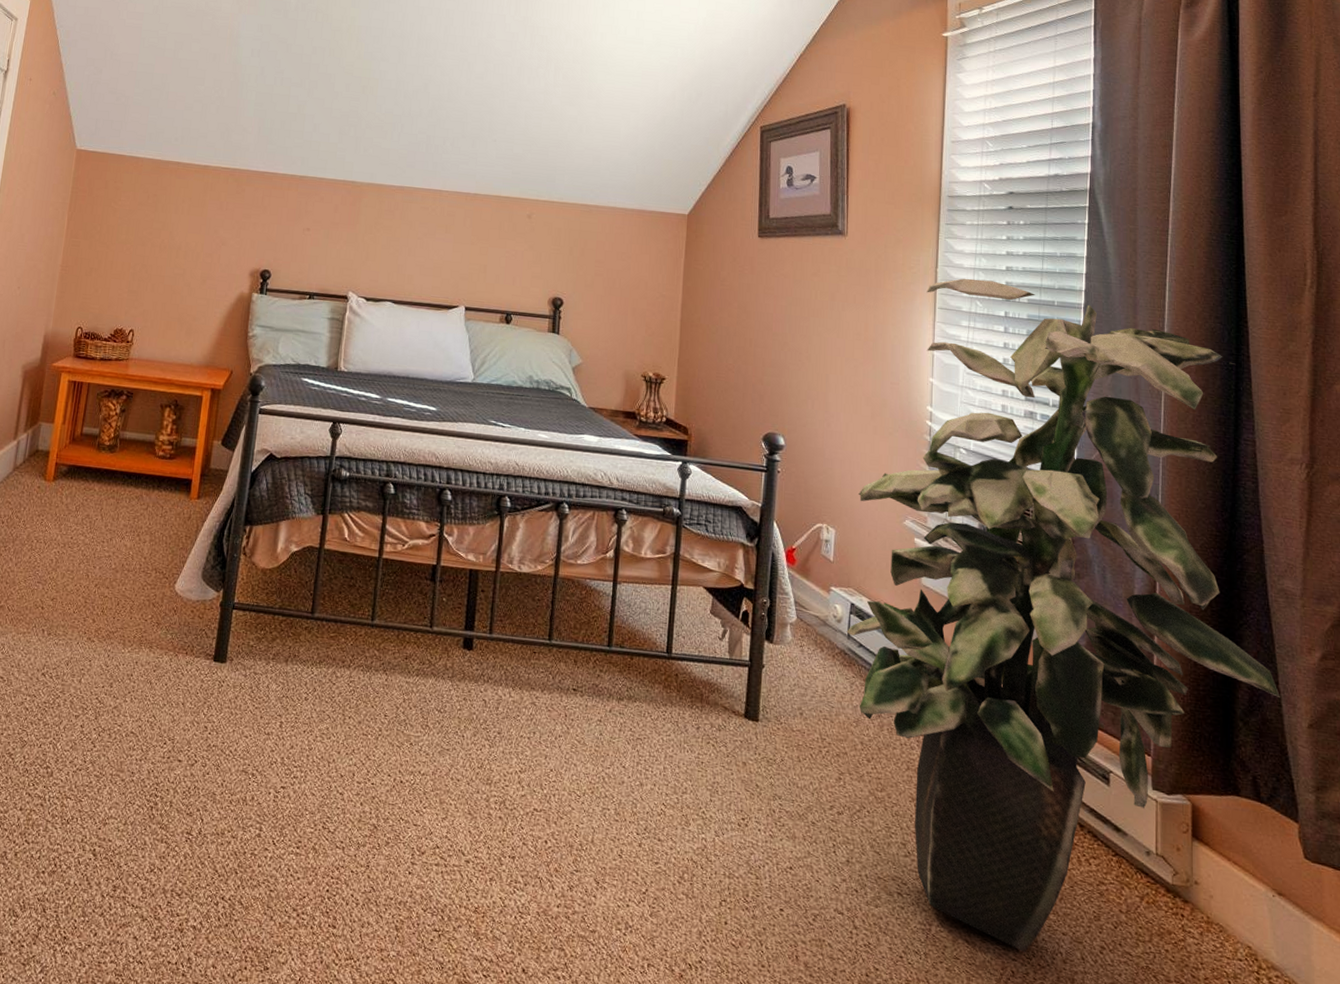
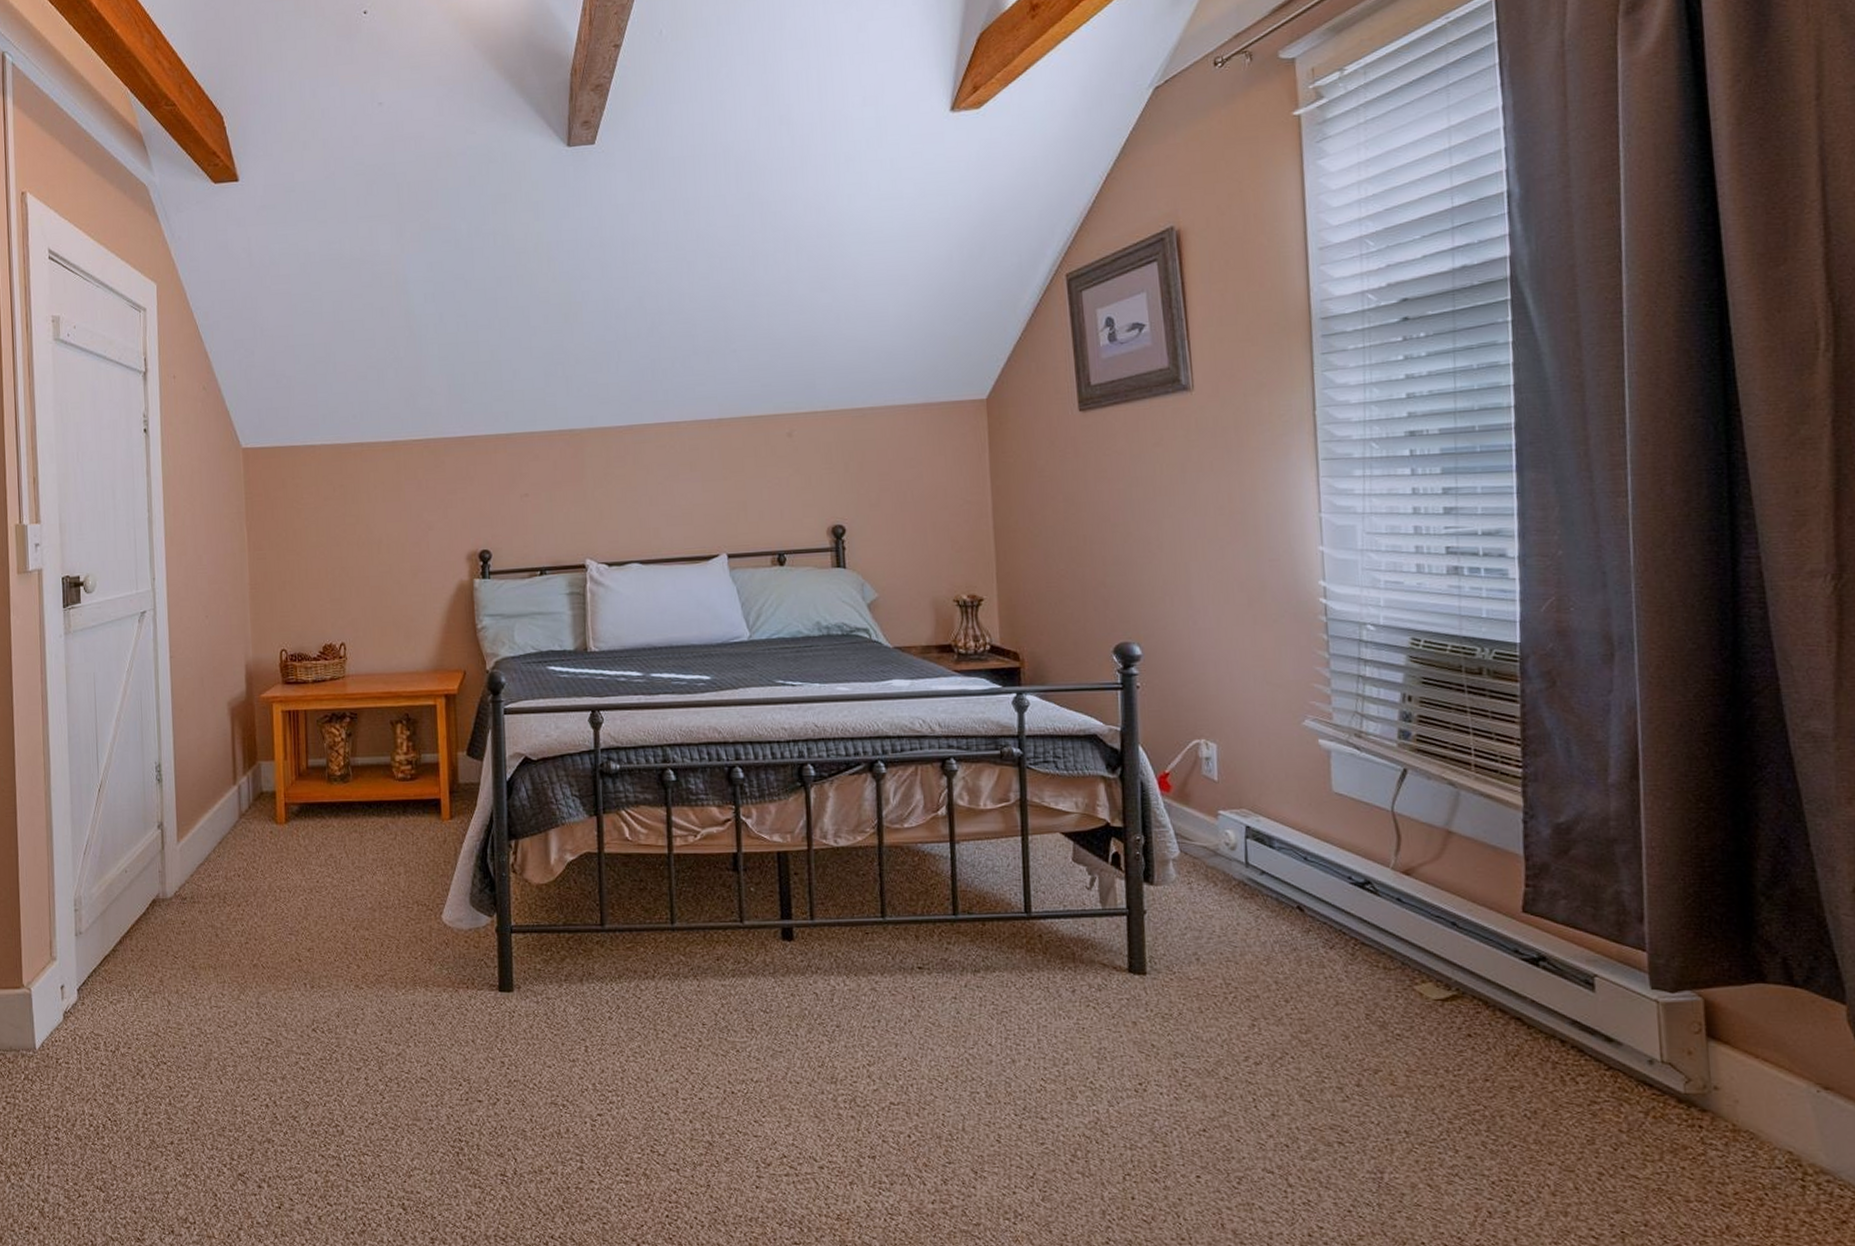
indoor plant: present [846,278,1280,952] -> none [1241,414,1813,1189]

